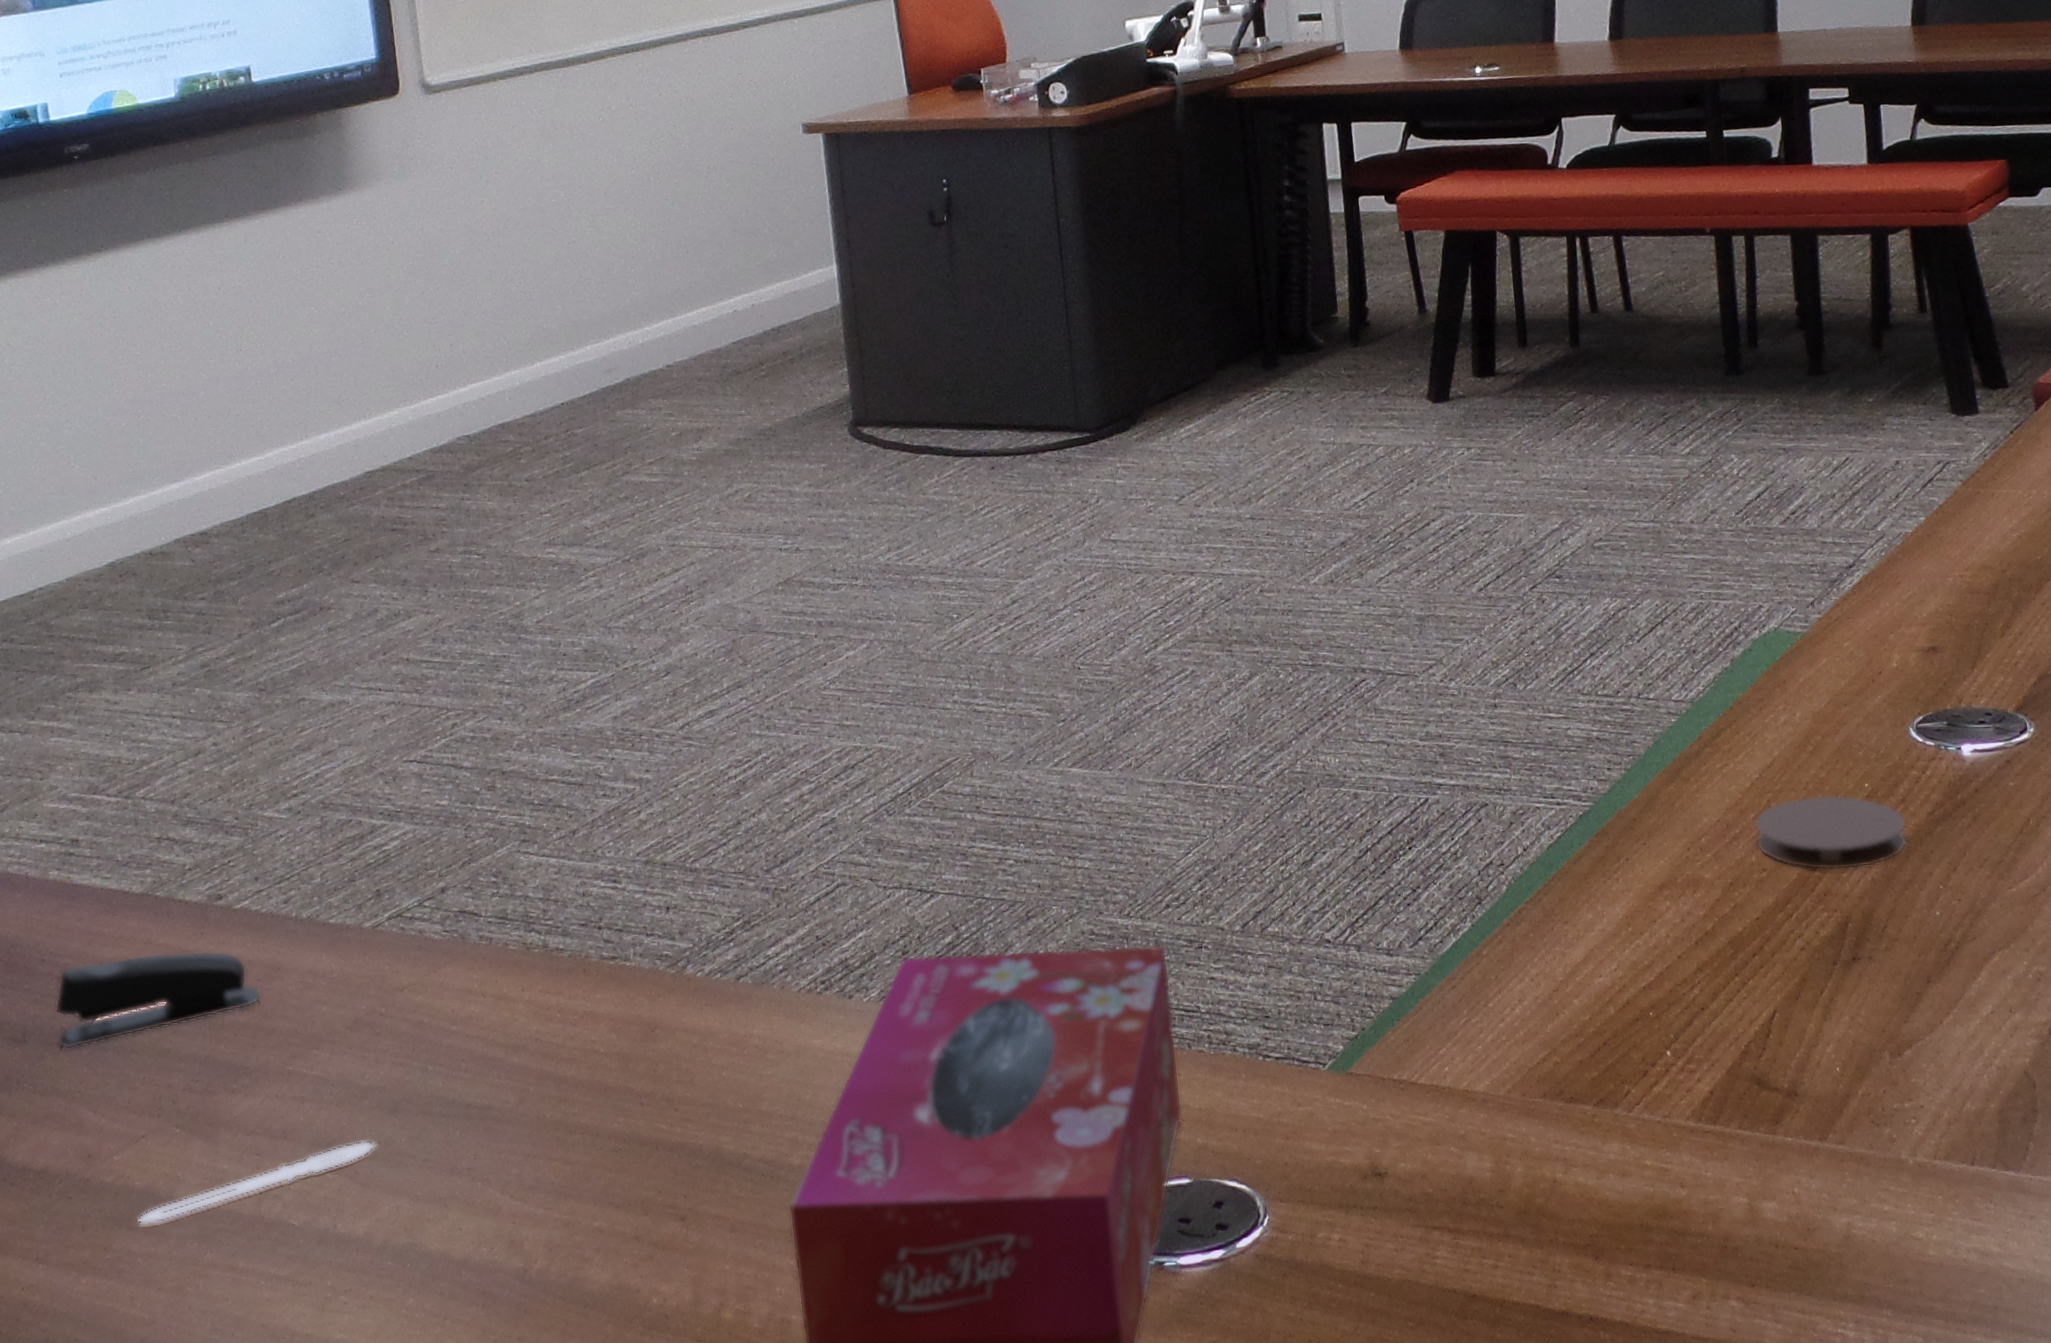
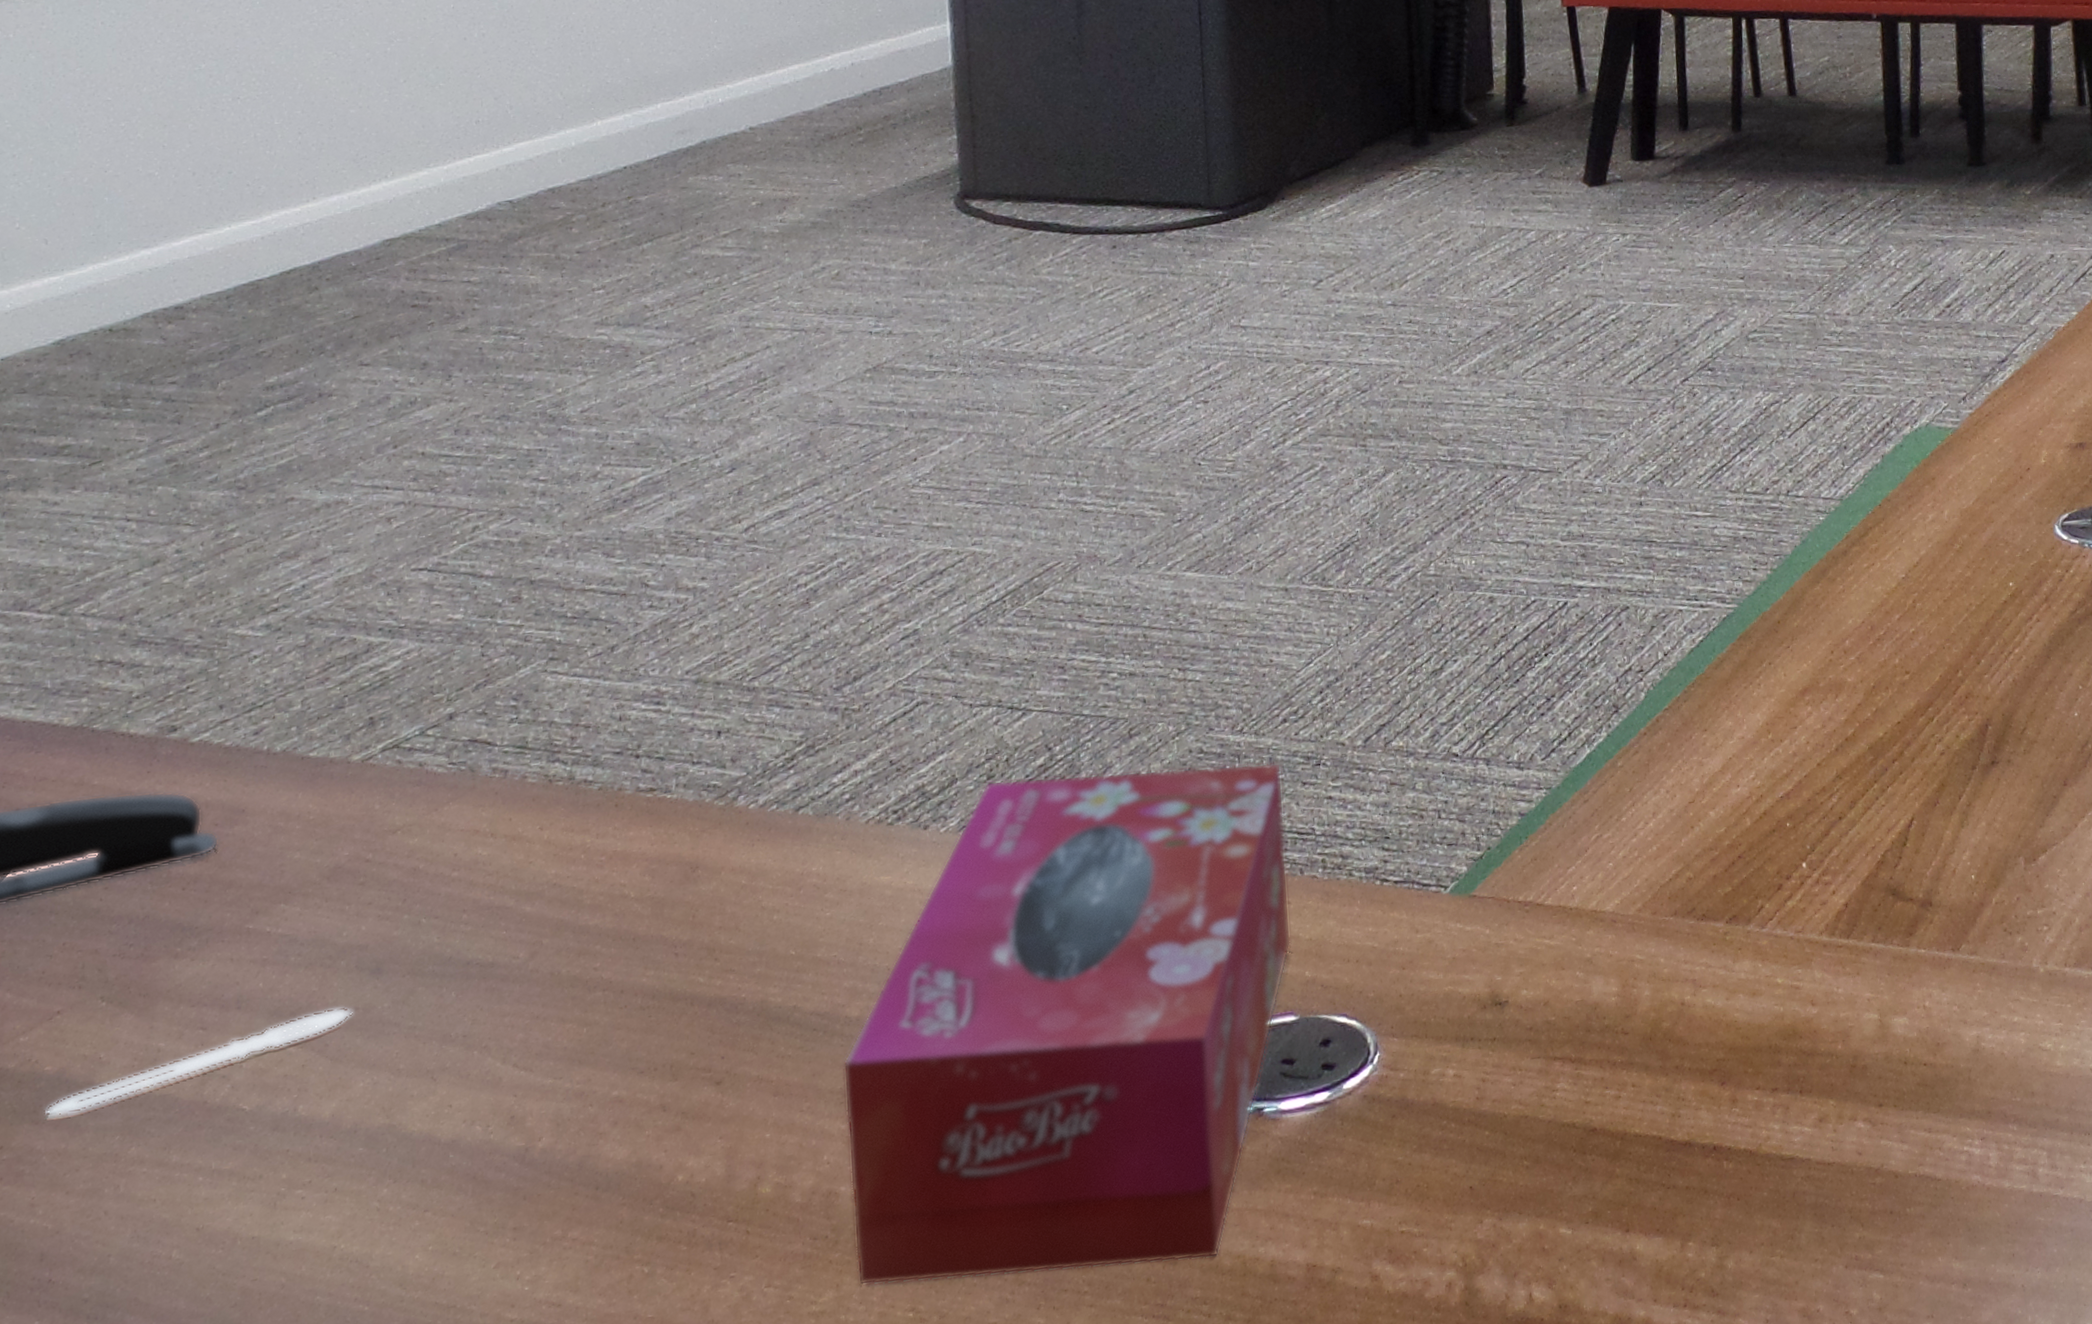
coaster: present [1754,794,1908,871] -> none [1899,594,2049,673]

